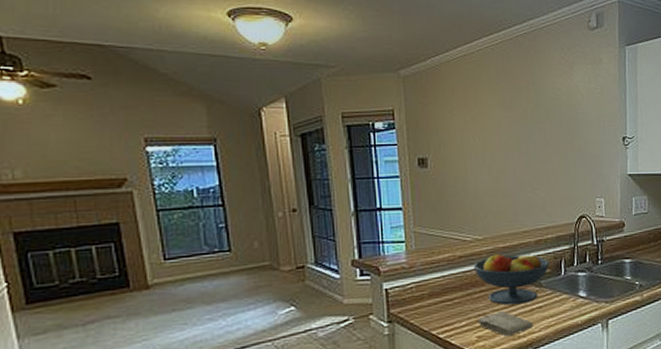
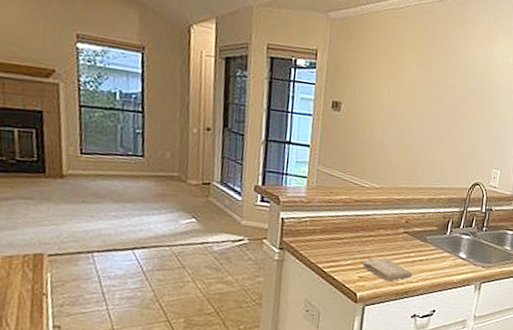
fruit bowl: present [473,252,549,305] -> none [366,204,438,255]

